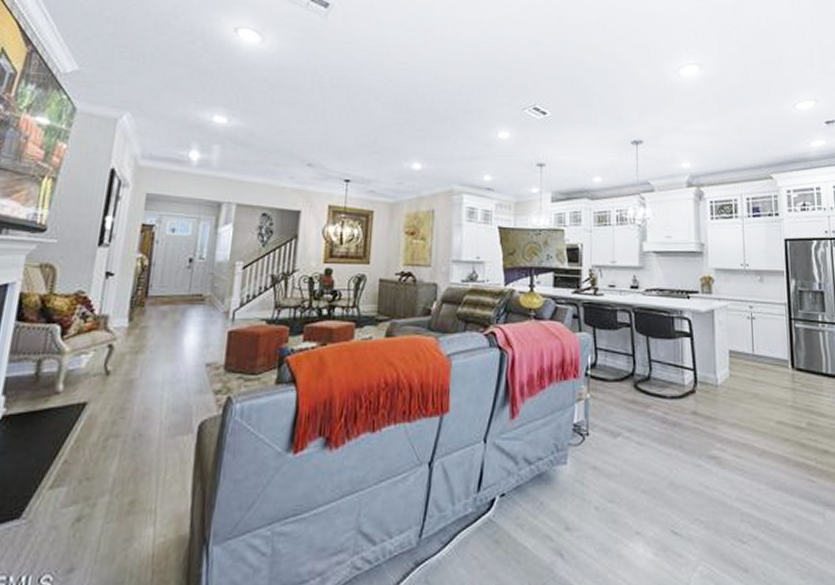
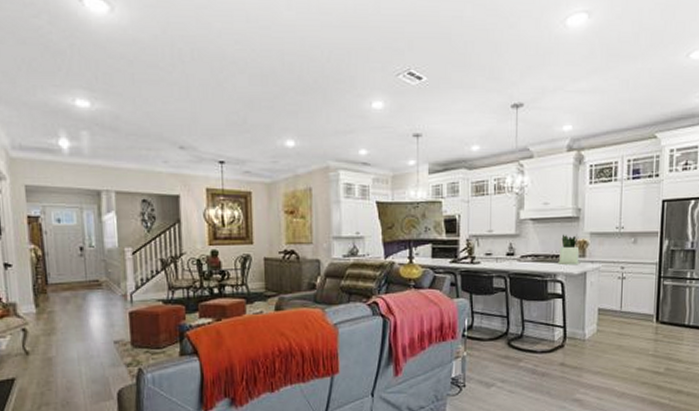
planter: none [684,268,707,302] -> present [558,234,581,266]

